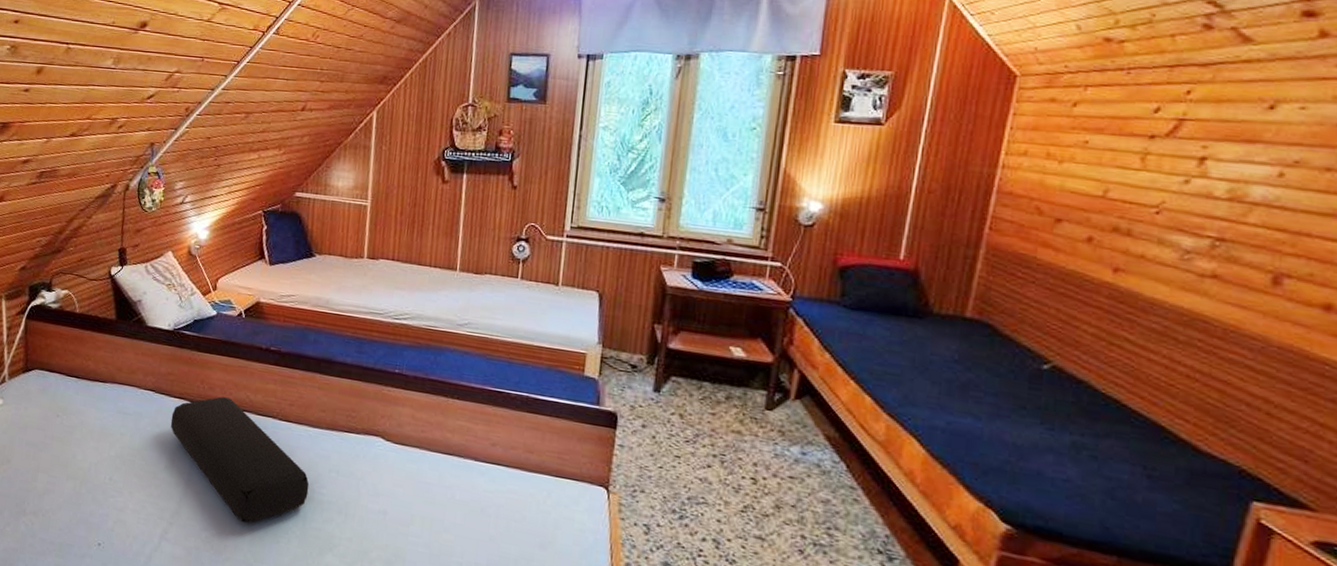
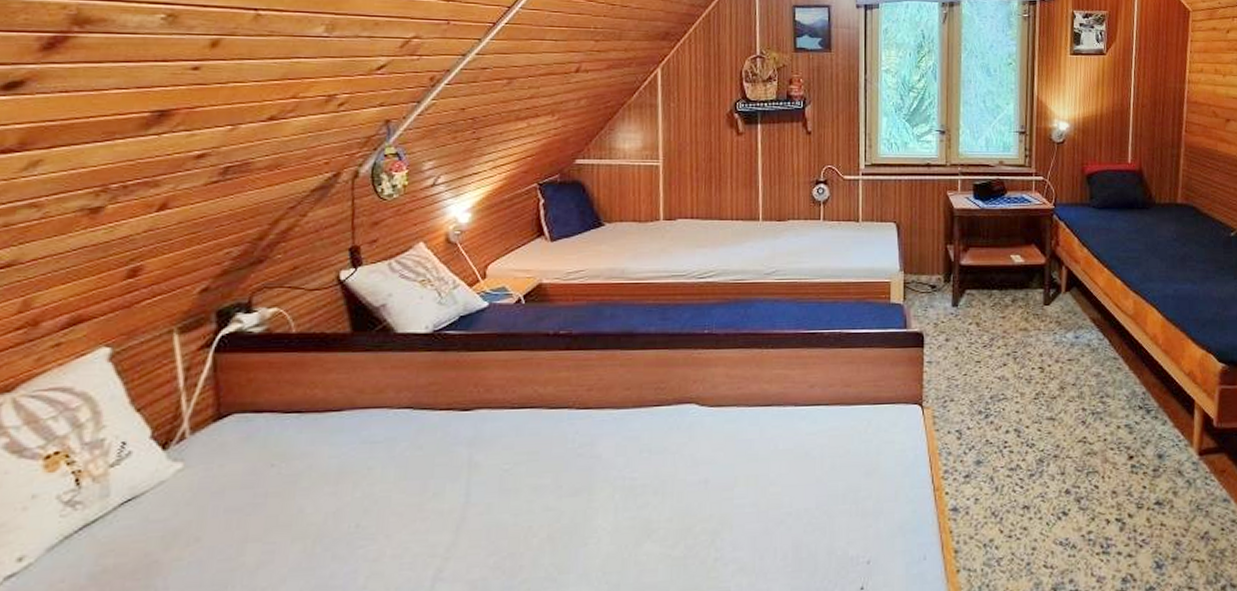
cushion: present [170,396,310,523] -> none [437,397,618,533]

